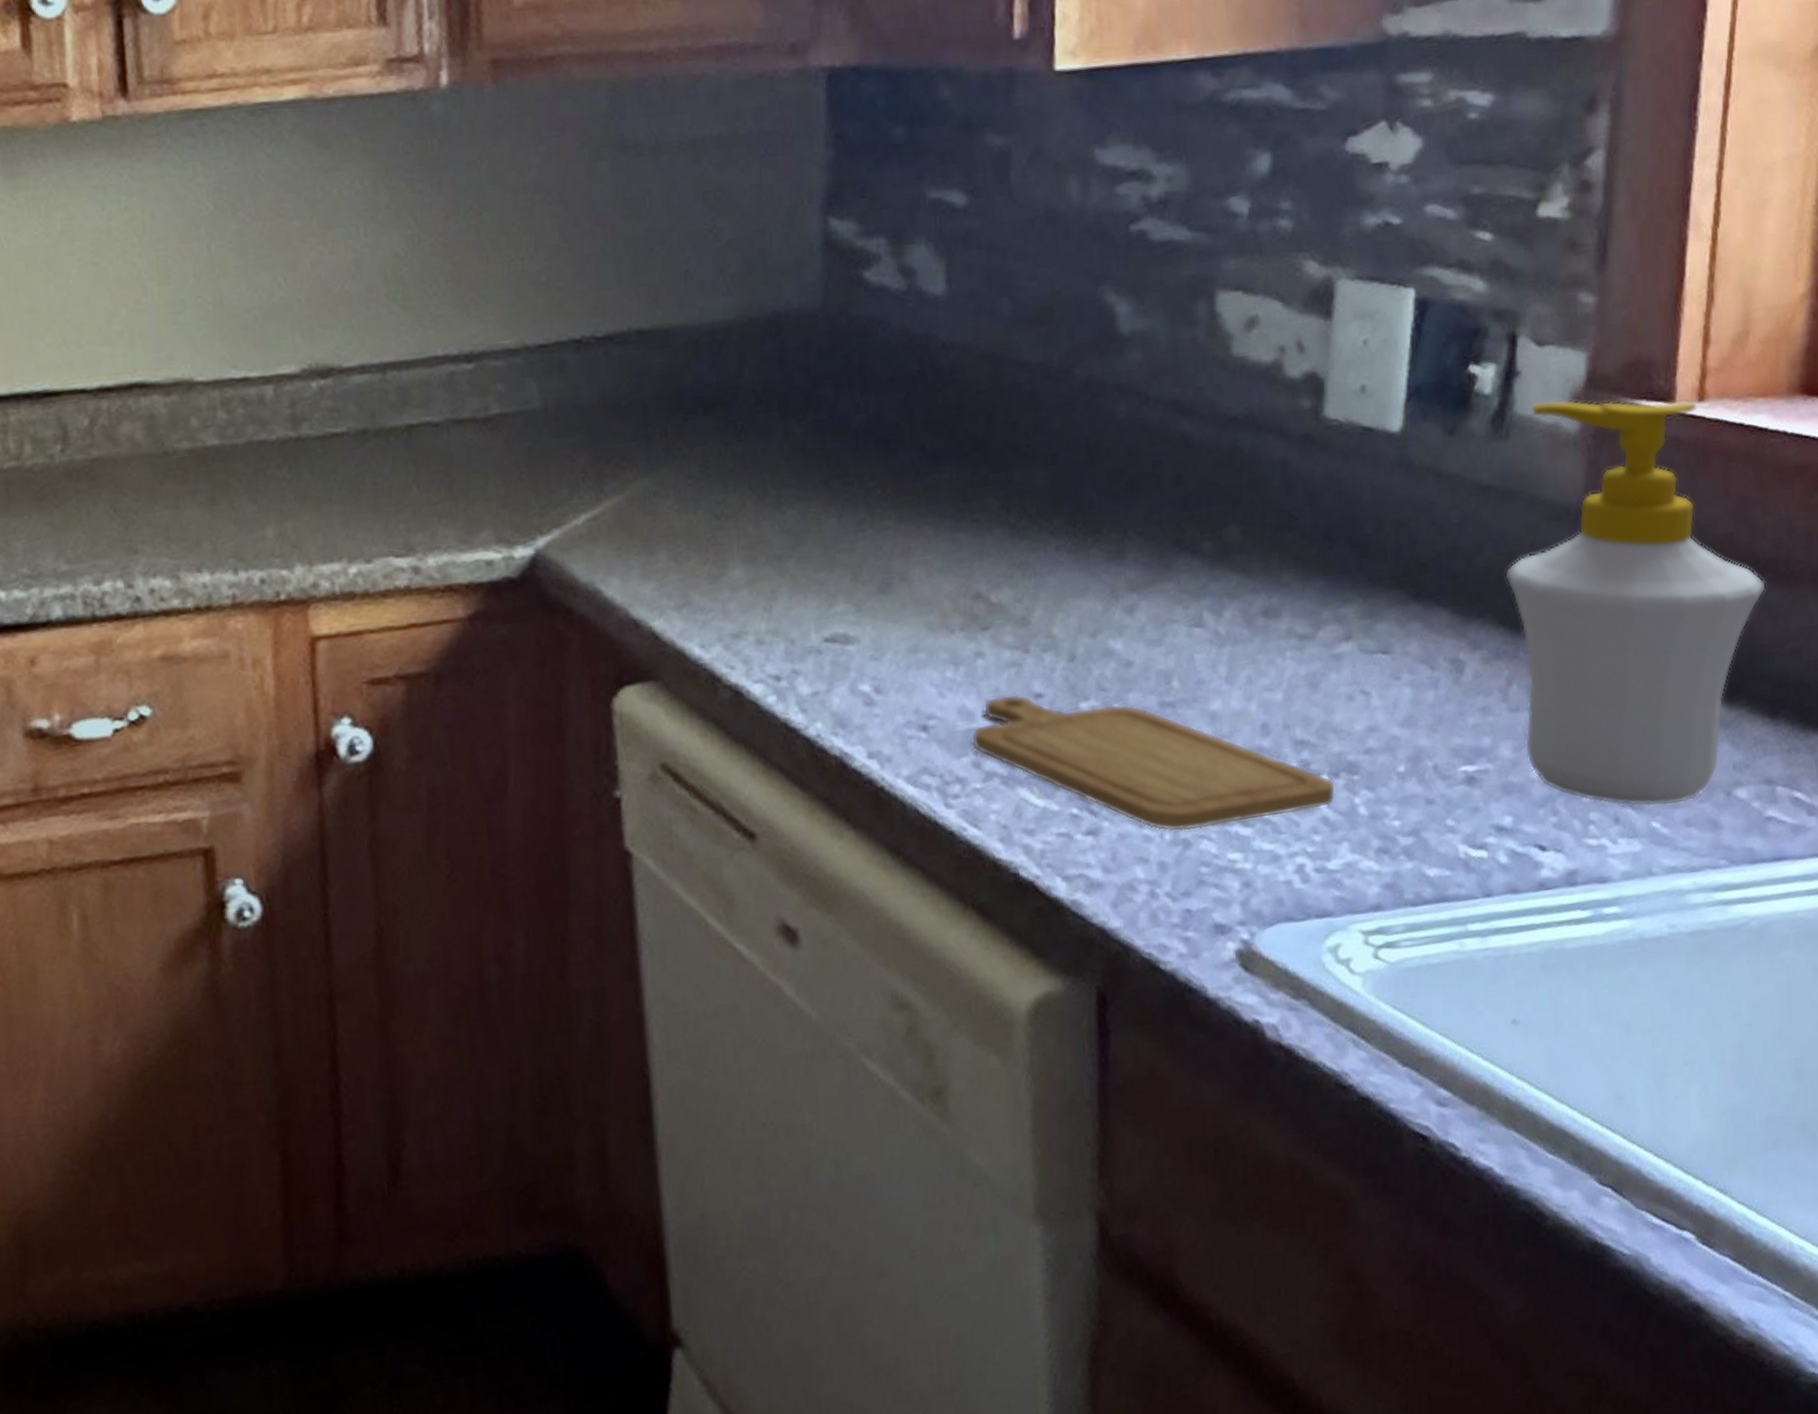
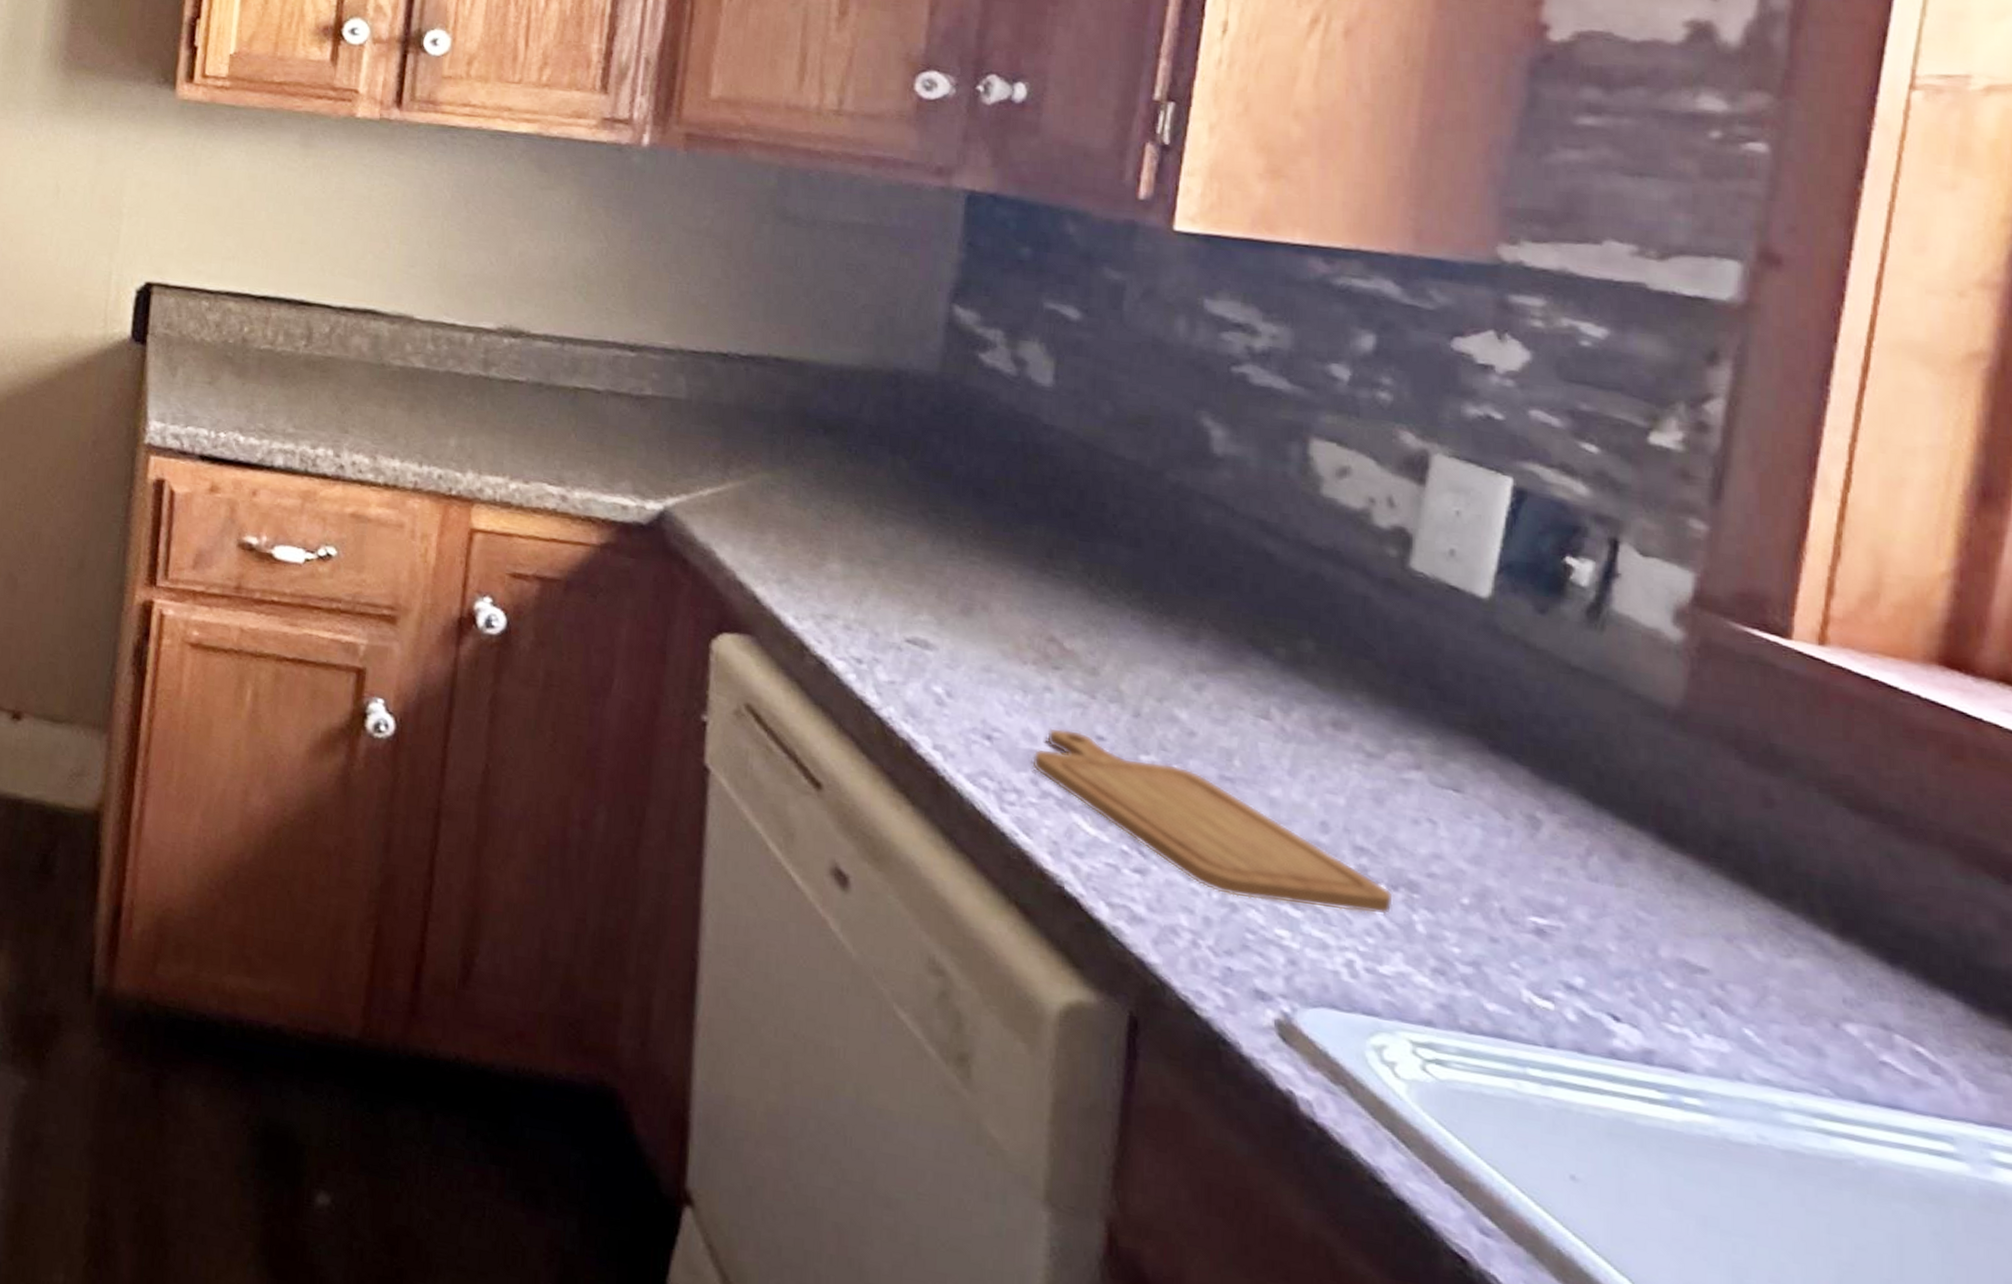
soap bottle: present [1505,399,1766,808] -> none [1592,605,1889,1021]

